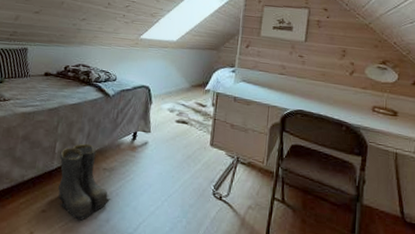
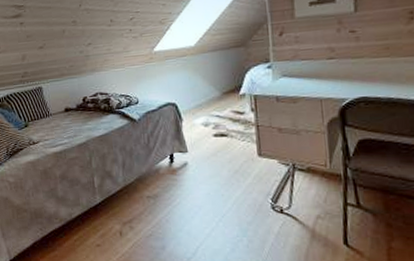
boots: present [58,143,111,221] -> none [100,173,162,251]

